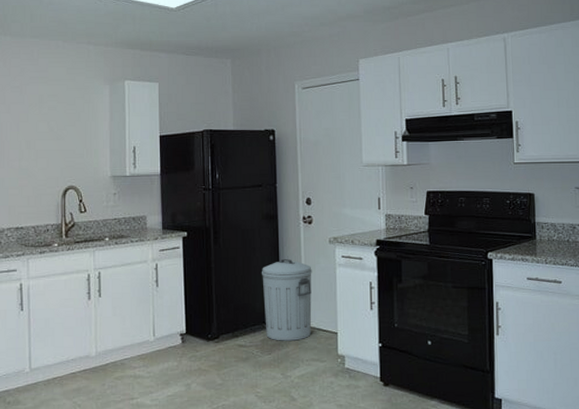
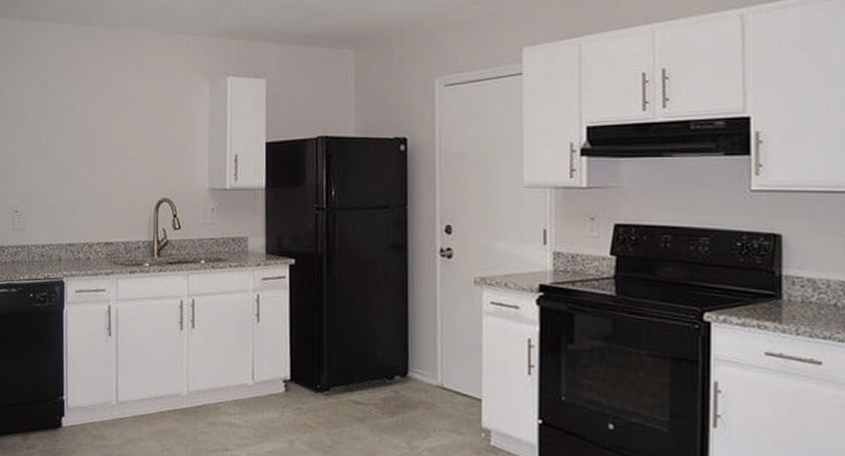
trash can: present [262,258,312,341] -> none [385,299,450,404]

